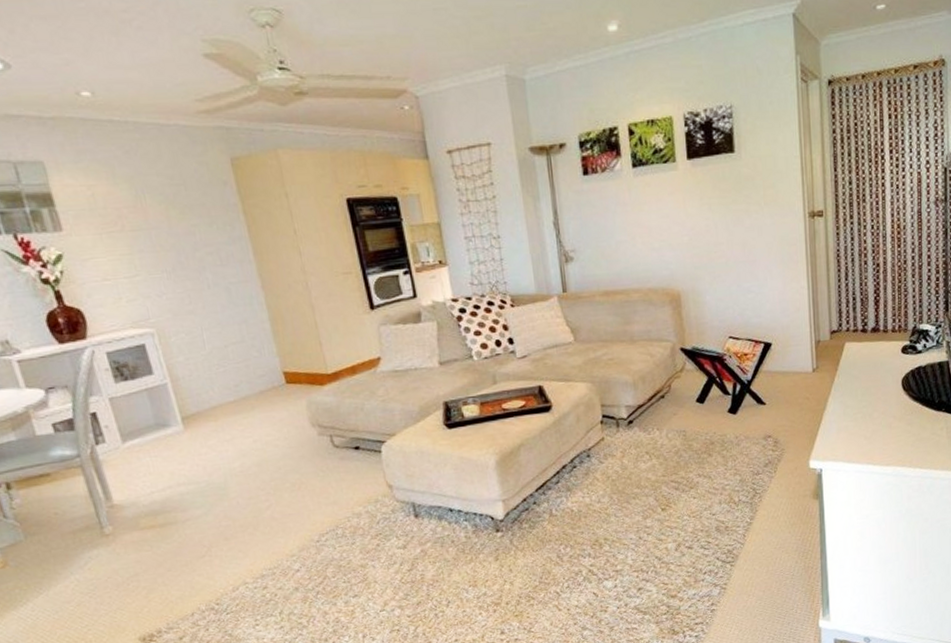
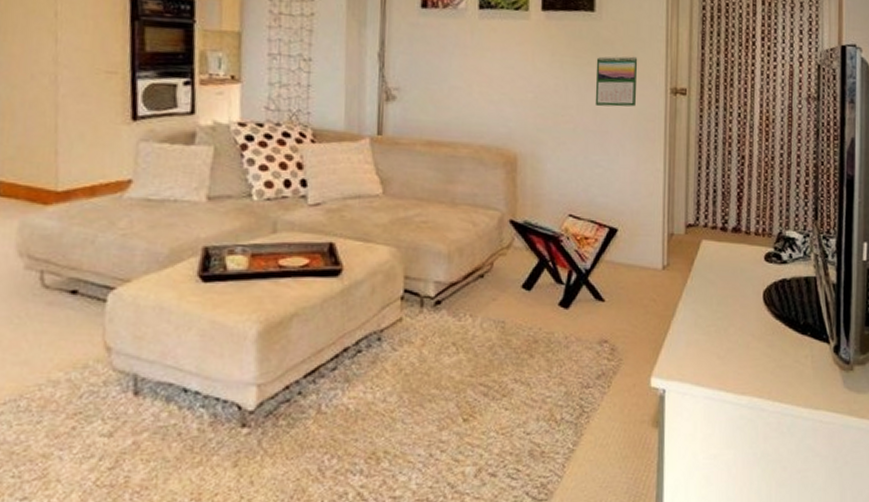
calendar: none [740,188,779,238] -> present [595,56,638,107]

